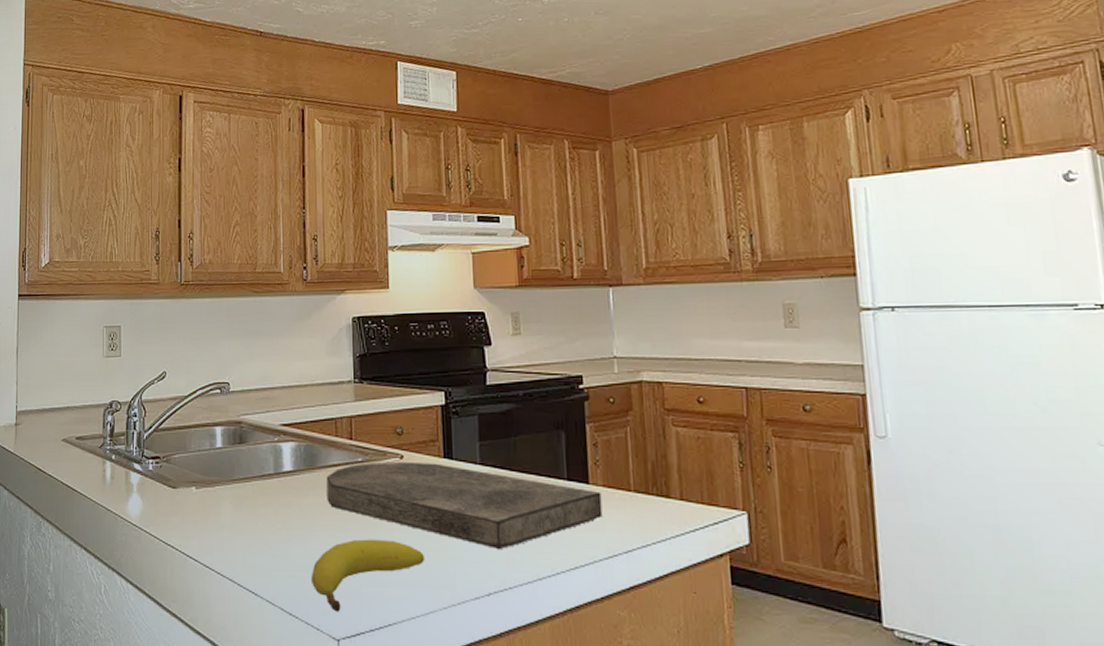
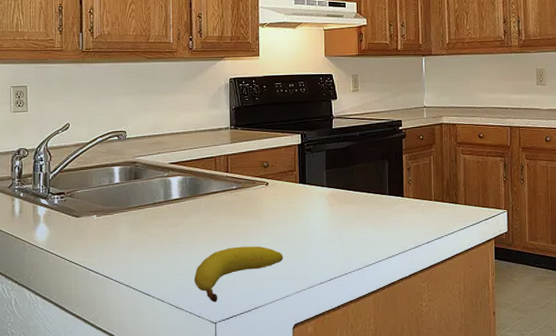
cutting board: present [326,461,603,549] -> none [207,187,412,247]

